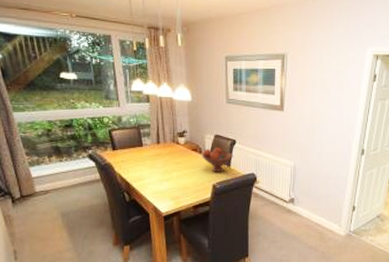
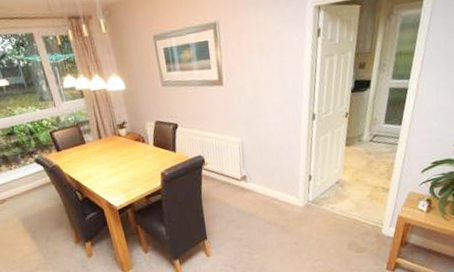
fruit bowl: present [201,147,234,172] -> none [144,134,178,160]

